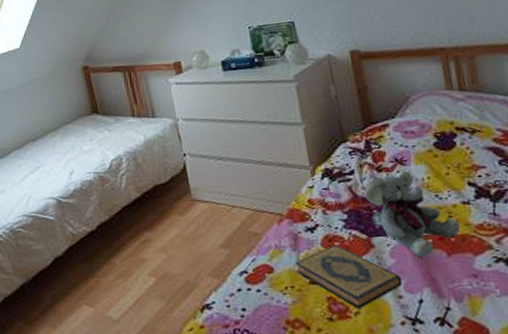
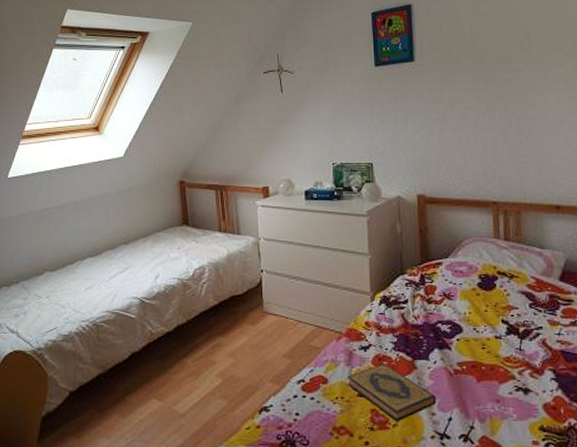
plush elephant: present [363,171,460,258] -> none [413,305,490,382]

